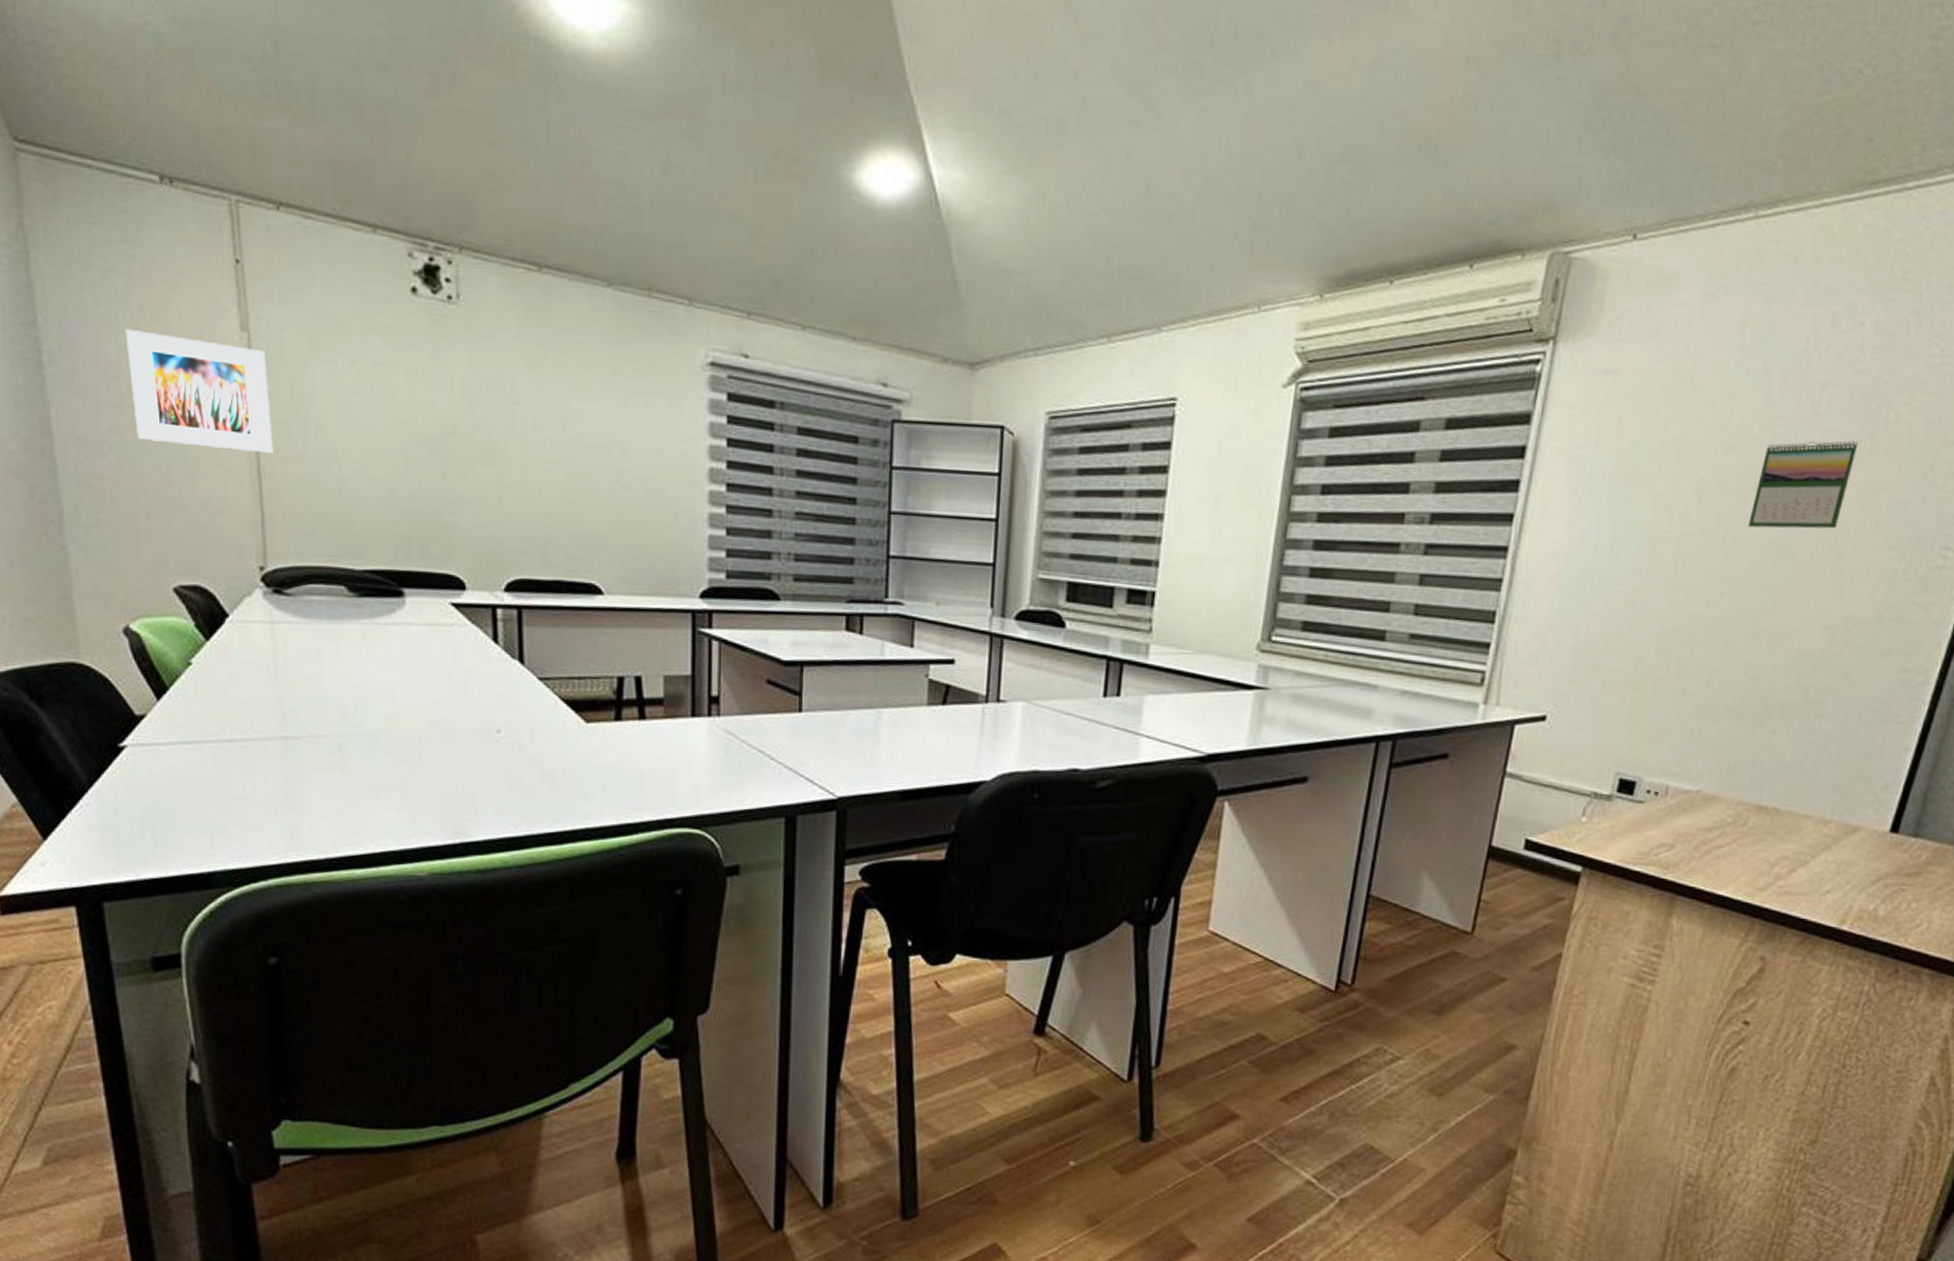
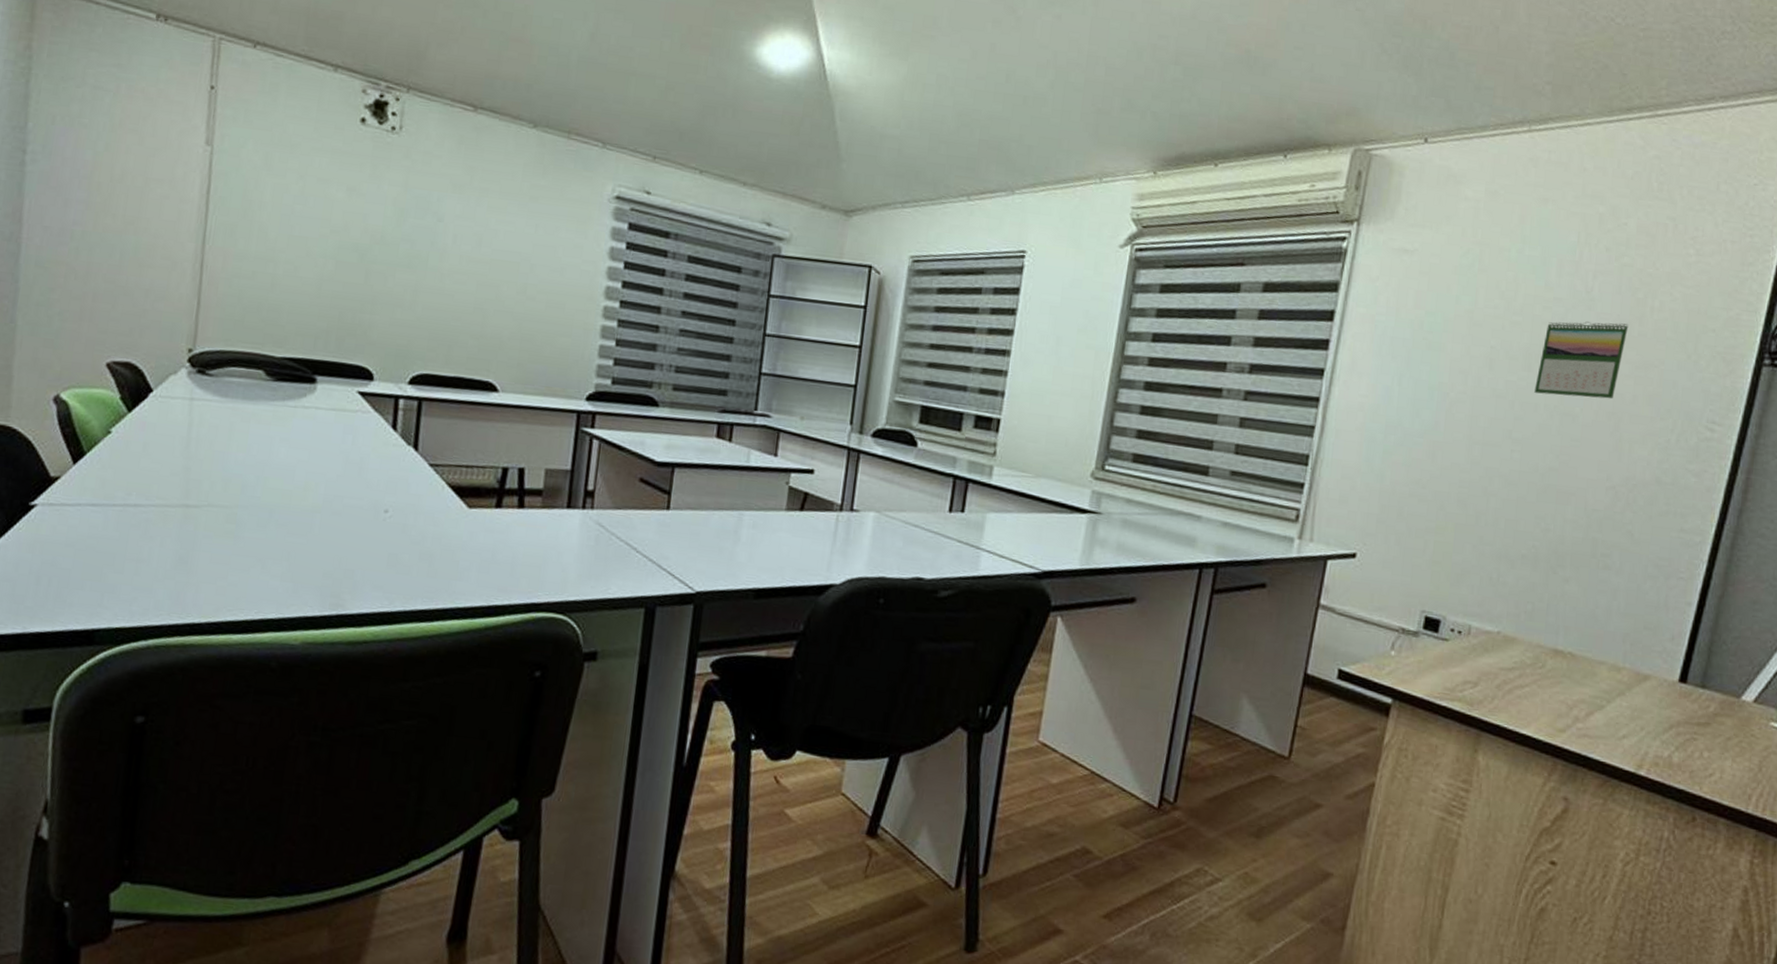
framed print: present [125,328,273,454] -> none [97,137,224,251]

